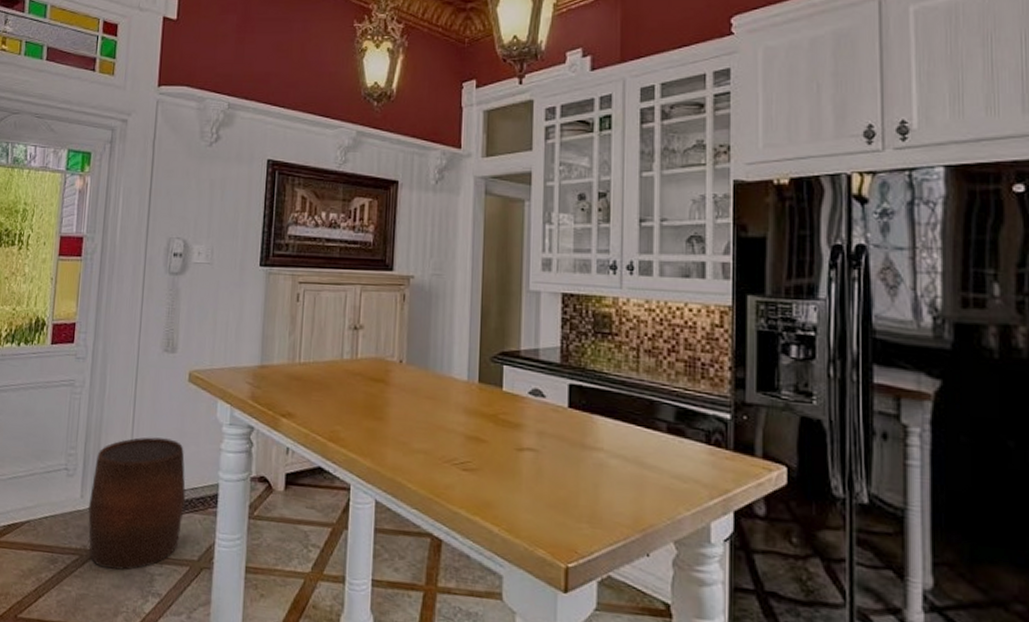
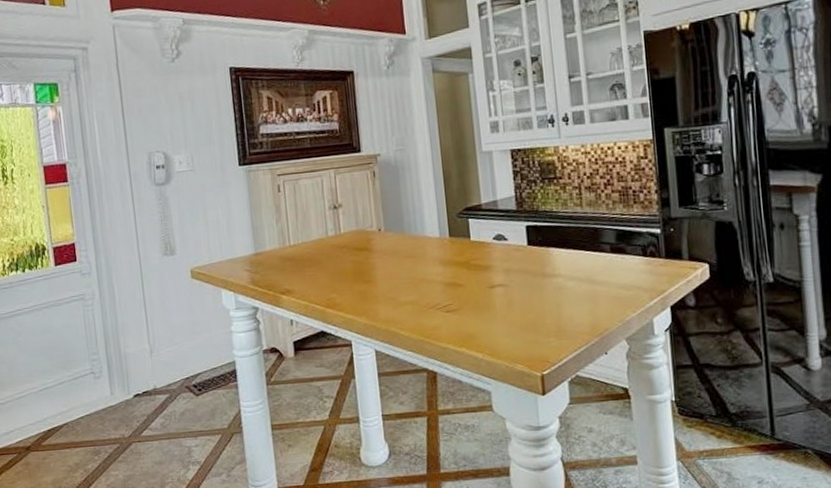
stool: present [88,437,186,571] -> none [118,330,208,450]

